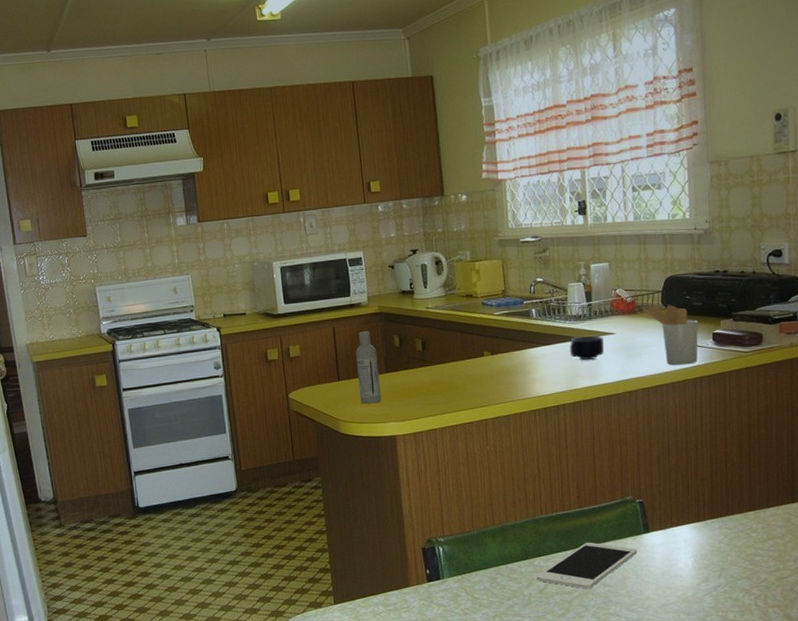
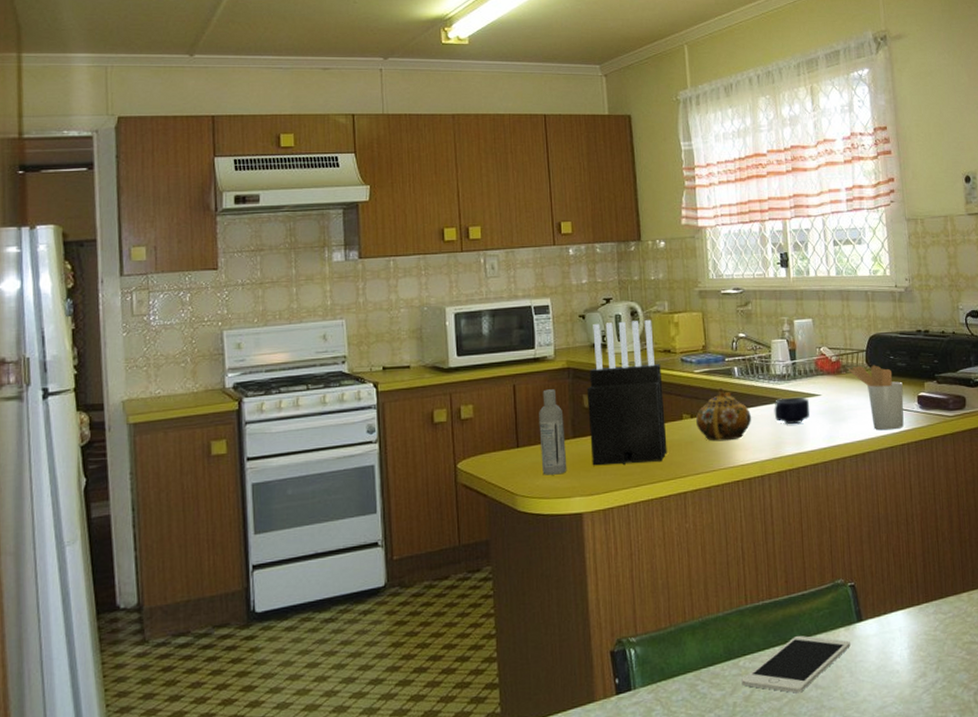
knife block: none [397,267,470,397] -> present [586,319,667,466]
teapot: none [495,329,549,376] -> present [695,388,752,442]

